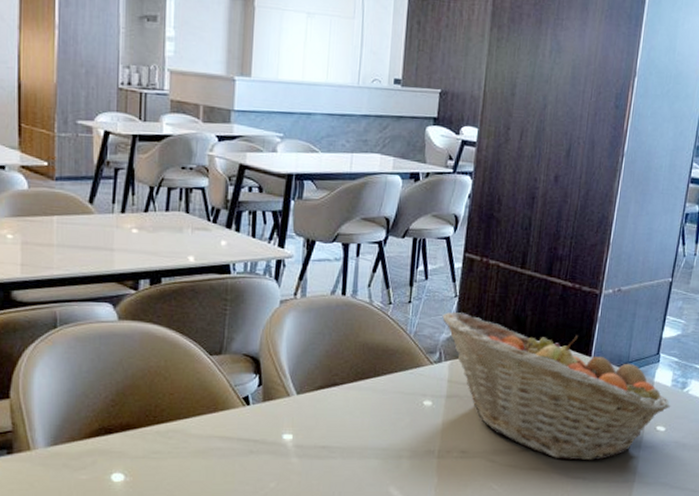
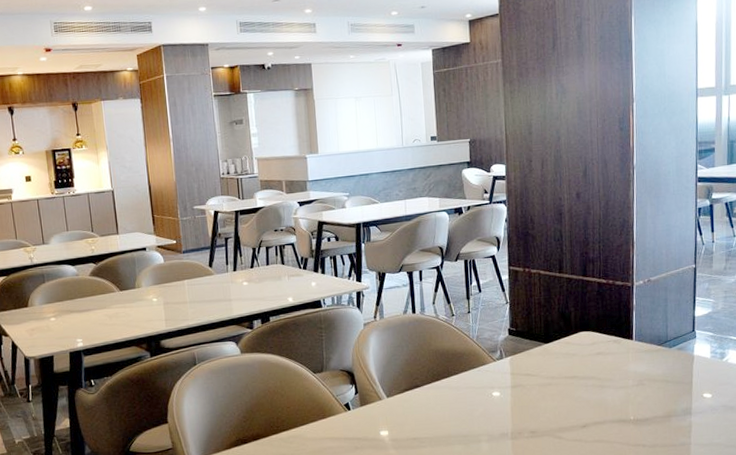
fruit basket: present [442,311,670,461] -> none [498,315,713,431]

